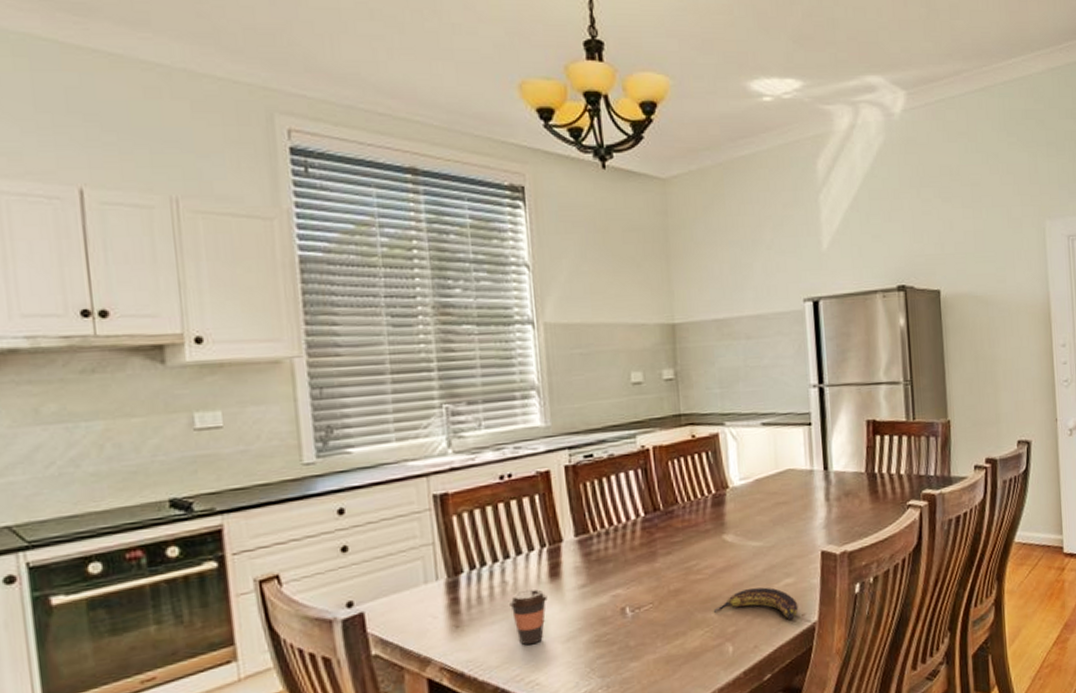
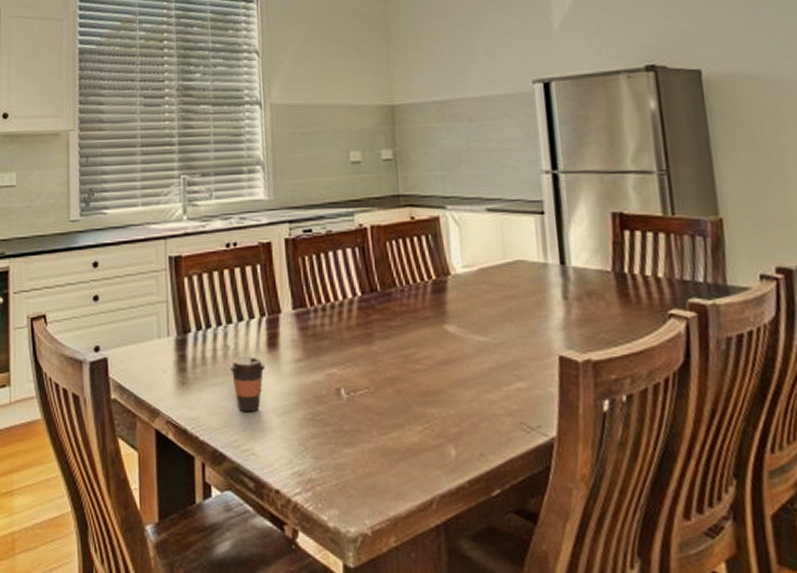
banana: present [714,587,799,619] -> none [434,388,533,429]

